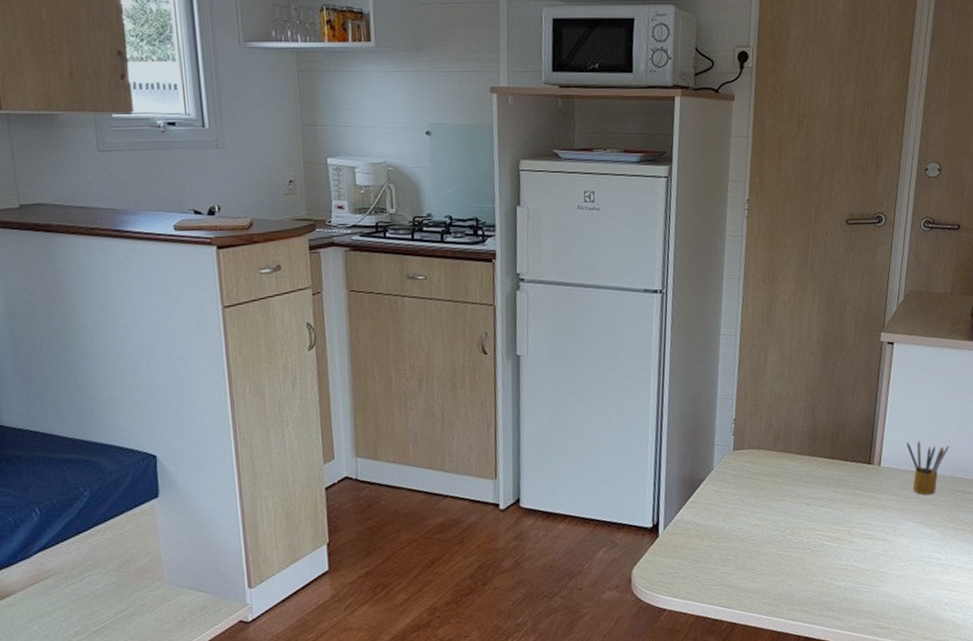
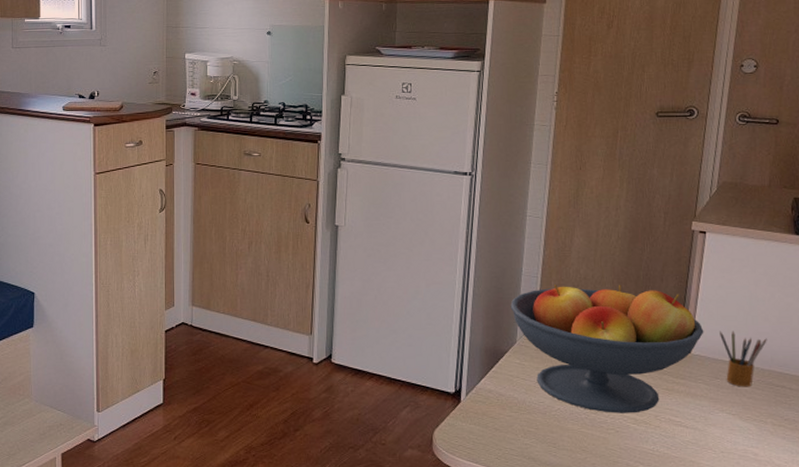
fruit bowl: none [706,401,893,533] -> present [510,284,704,413]

